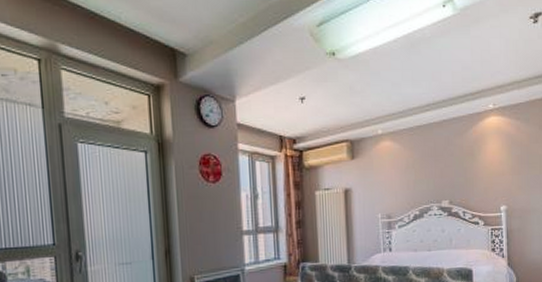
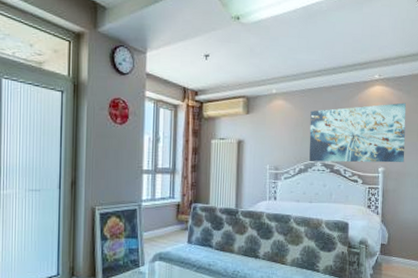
wall art: none [421,132,528,206] -> present [309,102,406,163]

